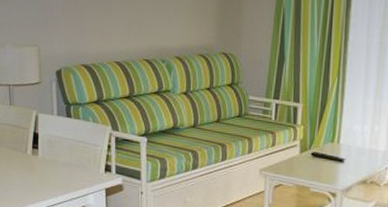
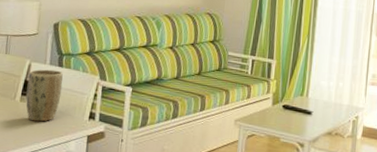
plant pot: none [37,120,74,176] -> present [25,69,63,122]

